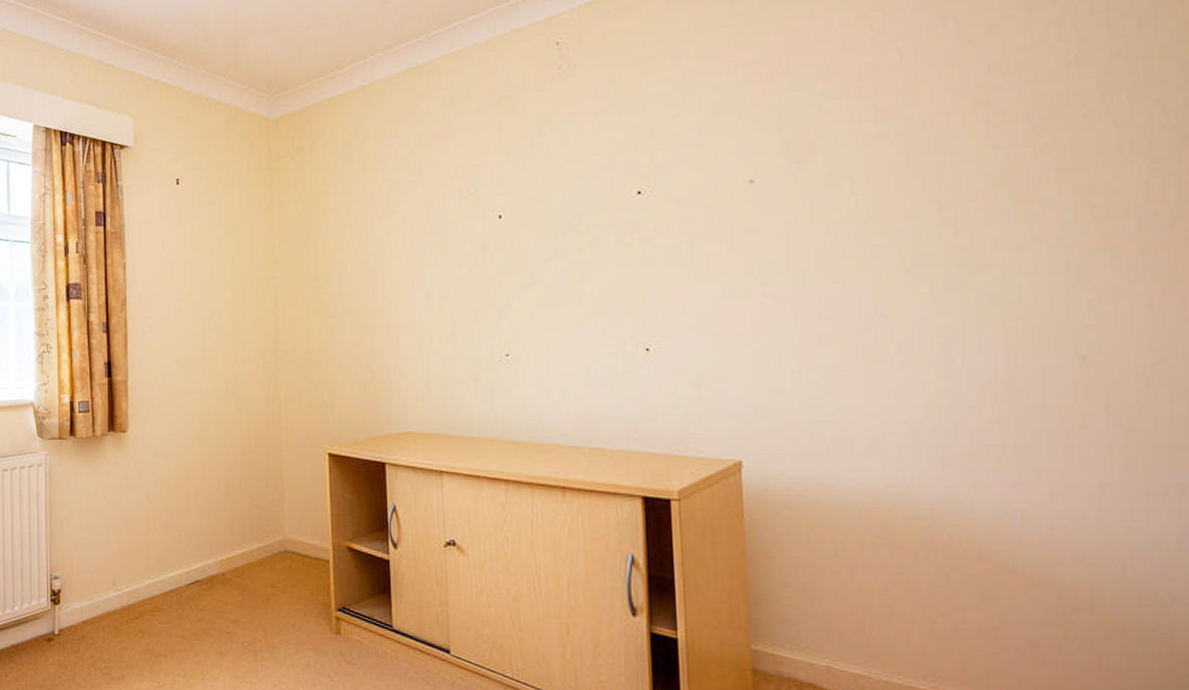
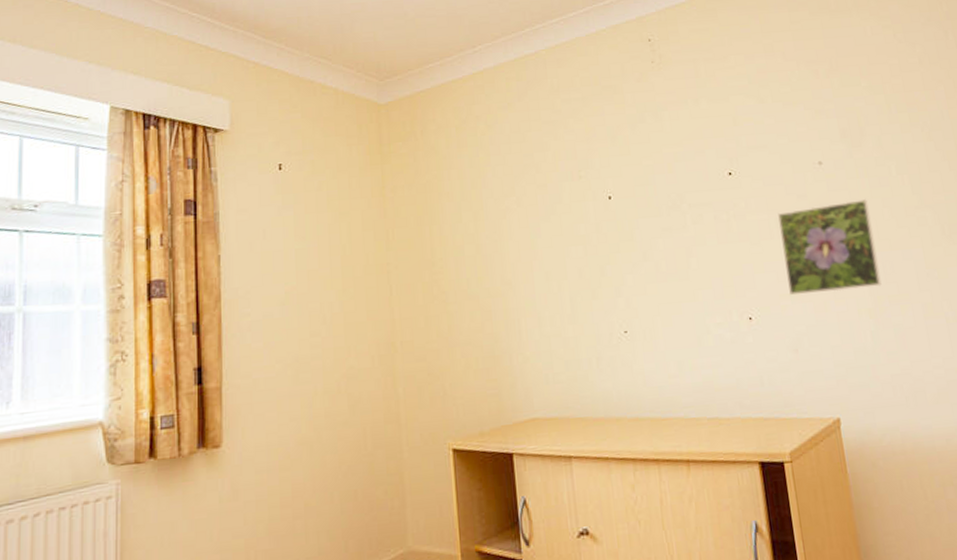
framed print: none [692,224,813,327] -> present [778,199,882,295]

